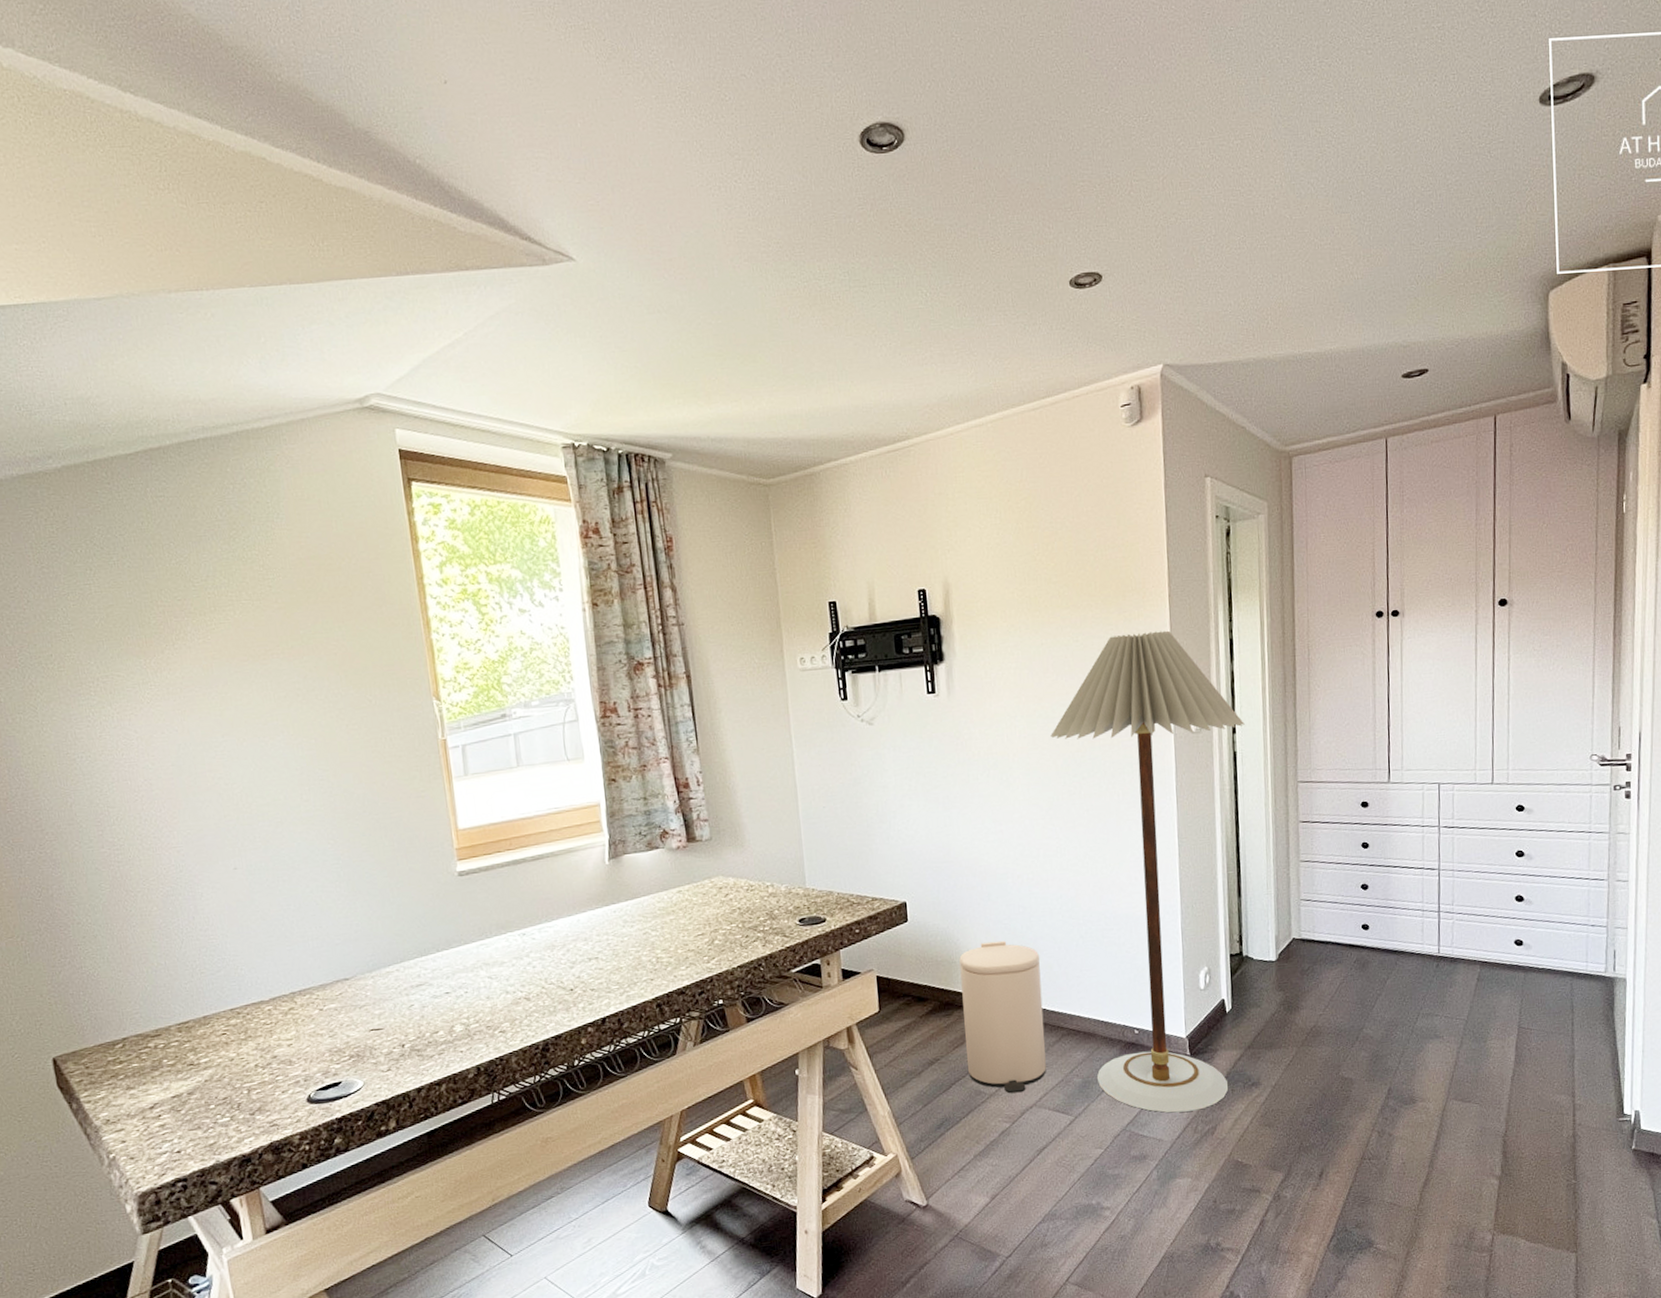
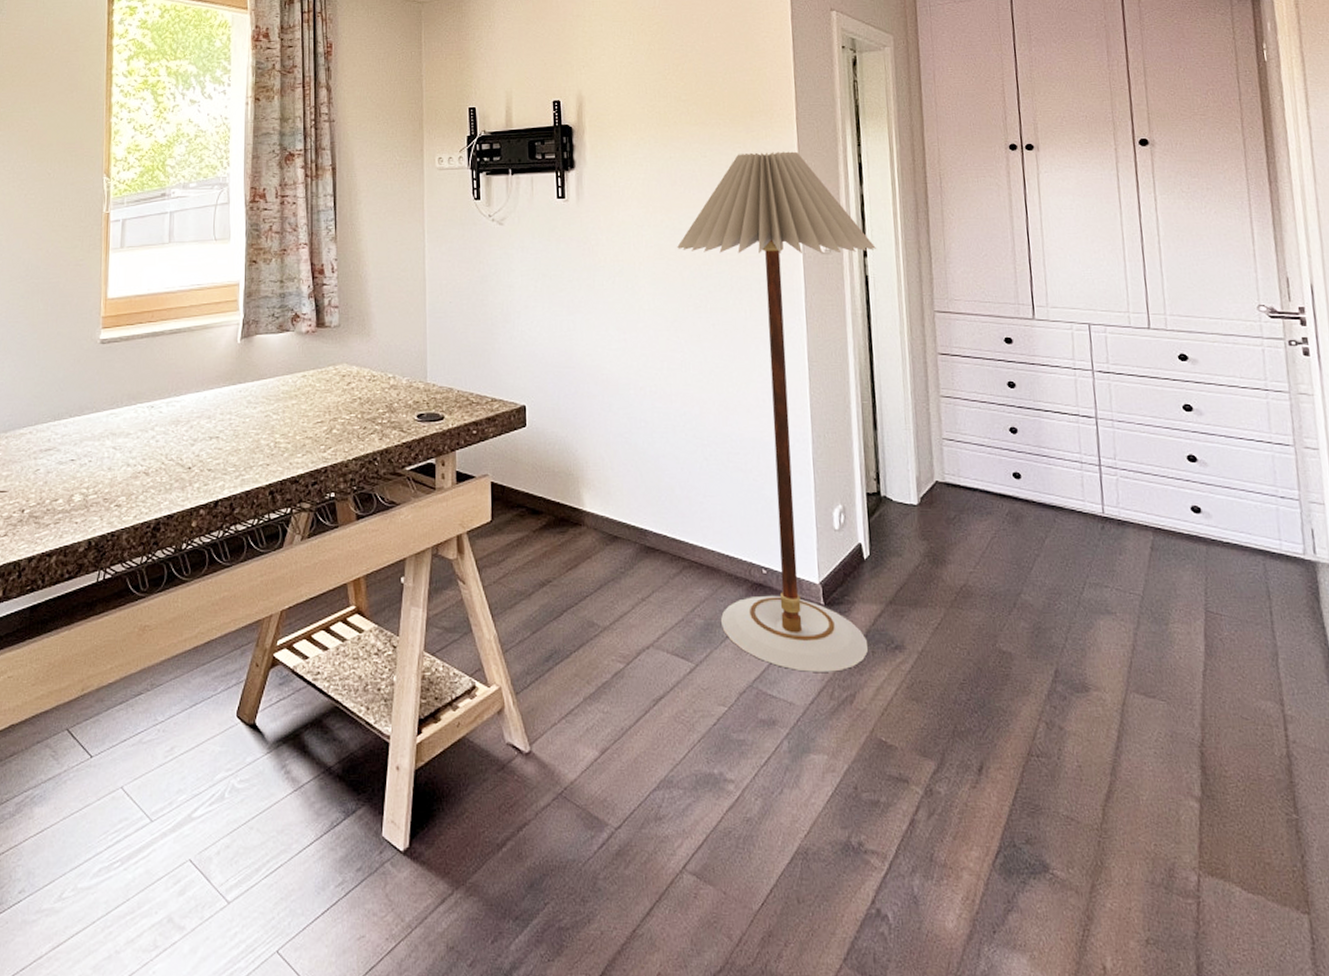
pedal bin: present [959,940,1046,1094] -> none [577,455,665,629]

